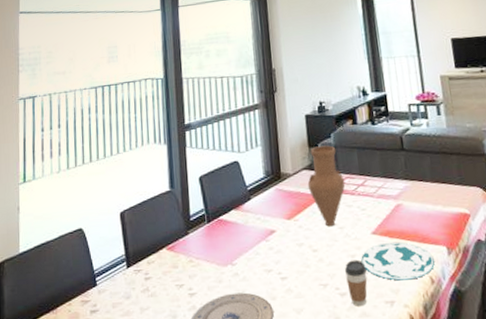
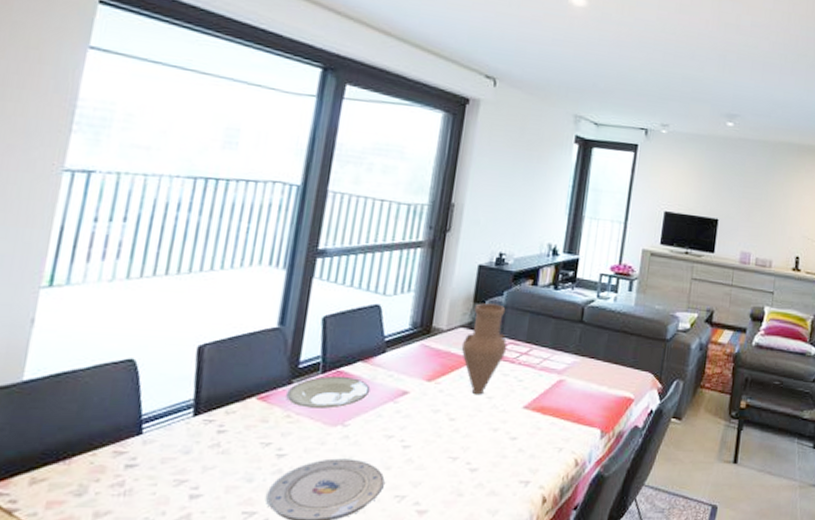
plate: none [186,223,246,253] -> present [286,375,371,409]
coffee cup: present [344,259,368,306] -> none [480,434,508,484]
plate: present [361,242,435,281] -> none [503,420,584,461]

